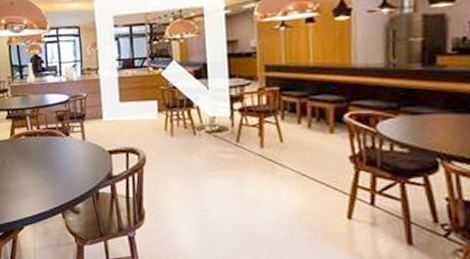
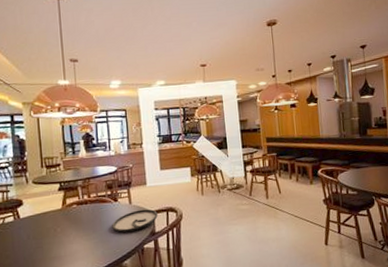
plate: none [63,147,116,172] -> present [112,209,158,233]

